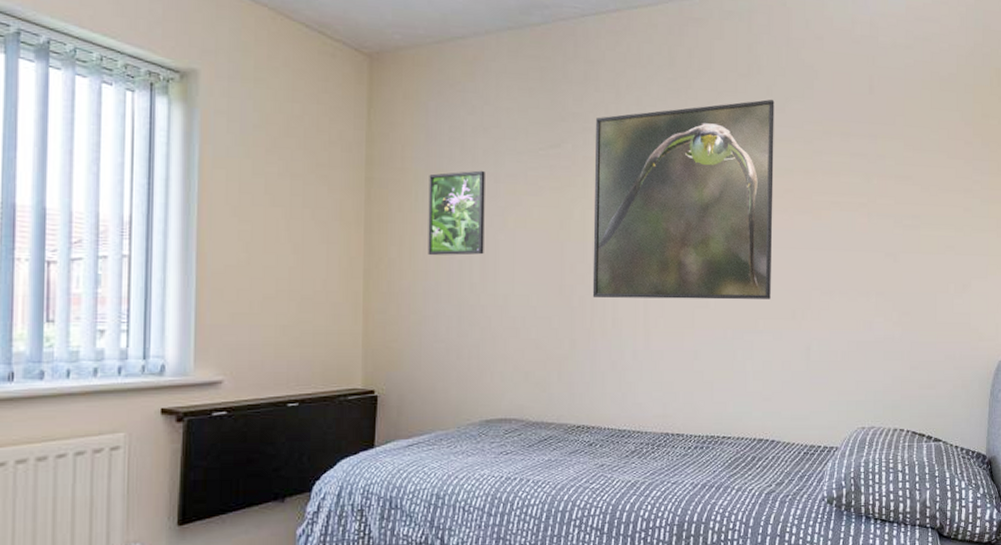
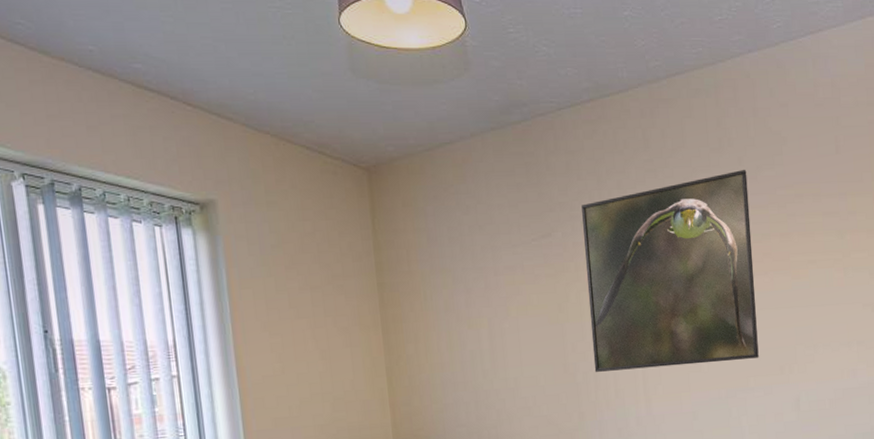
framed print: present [428,170,485,256] -> none [434,265,492,348]

